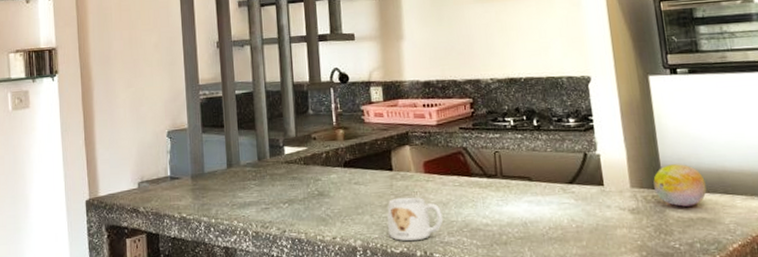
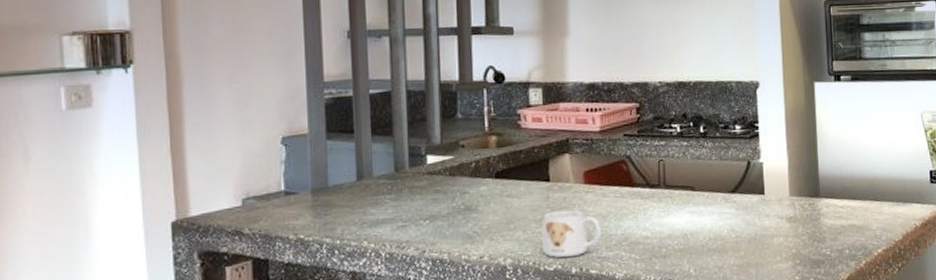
fruit: present [653,164,707,207] -> none [811,171,859,214]

